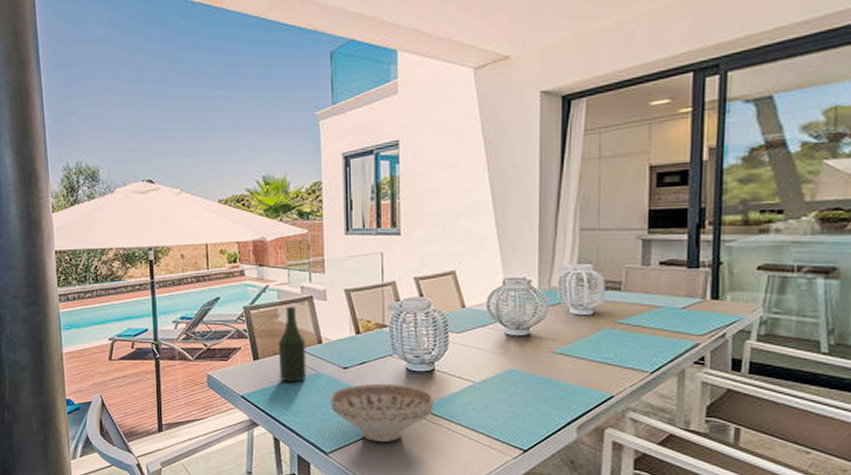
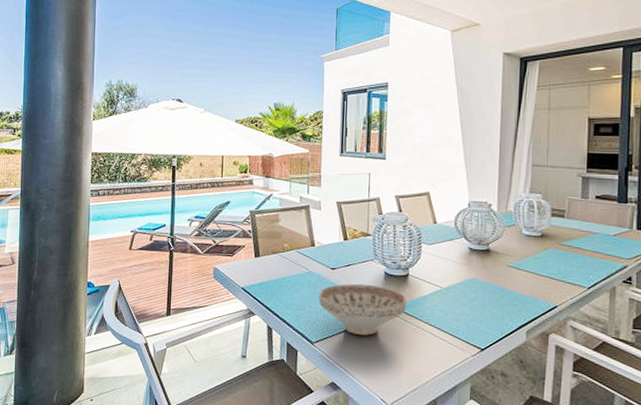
bottle: present [278,306,307,382] -> none [277,212,301,279]

